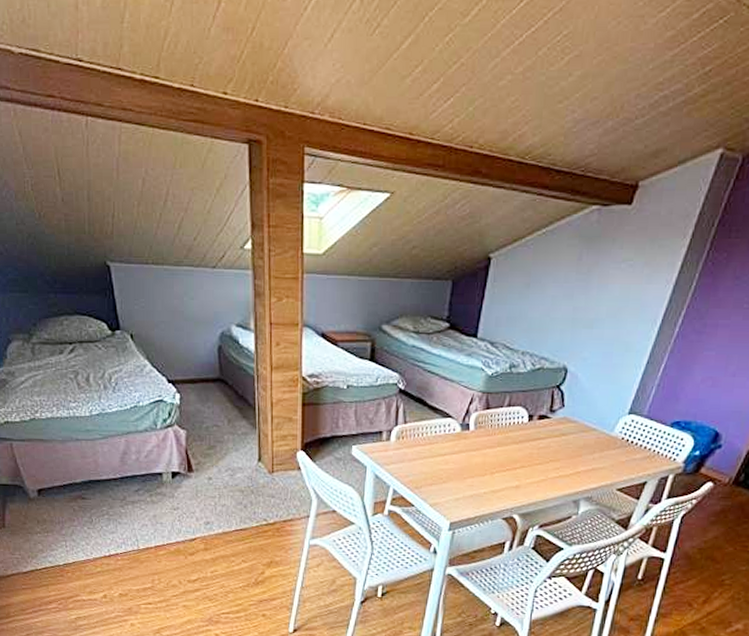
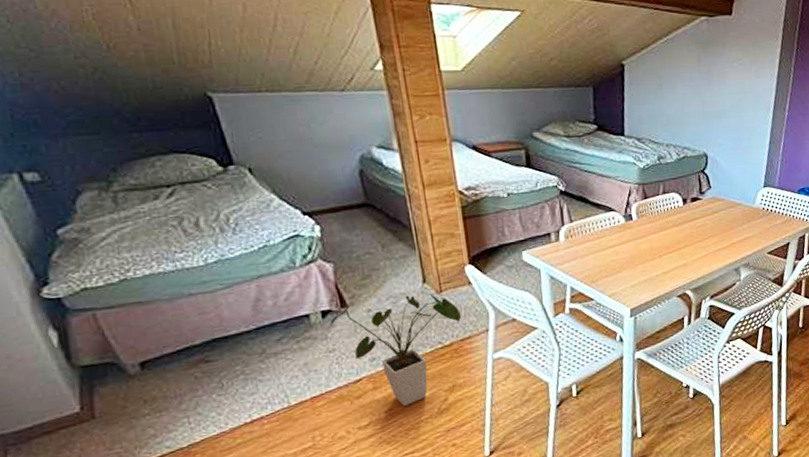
house plant: none [178,470,287,571] -> present [330,294,462,406]

